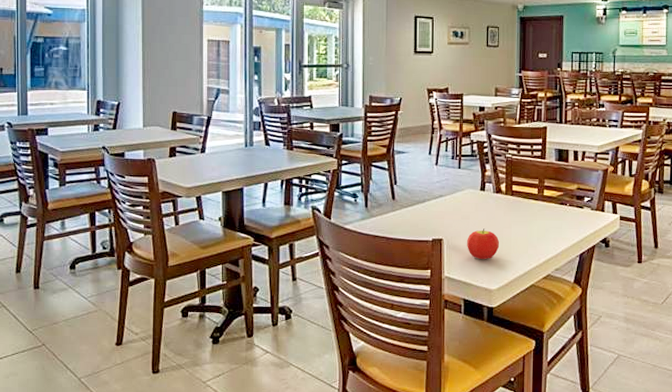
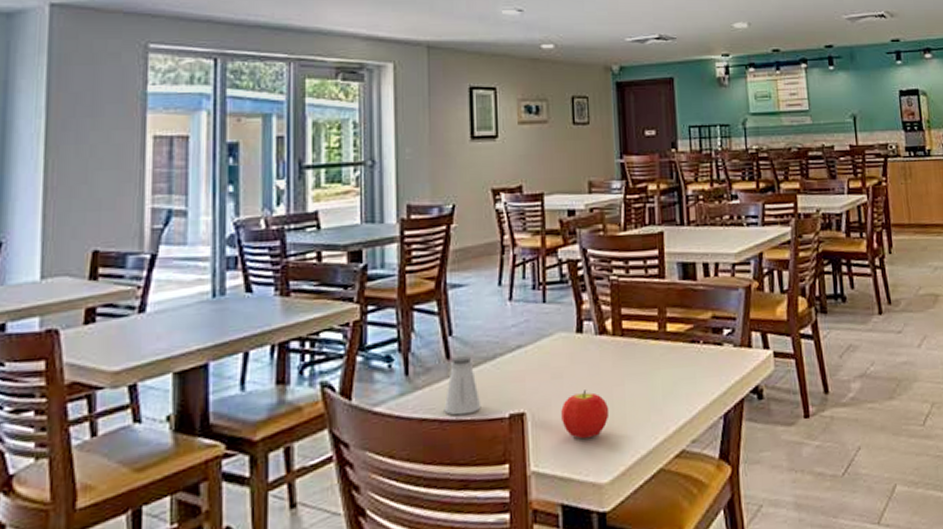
saltshaker: none [390,199,414,236] -> present [444,356,481,416]

